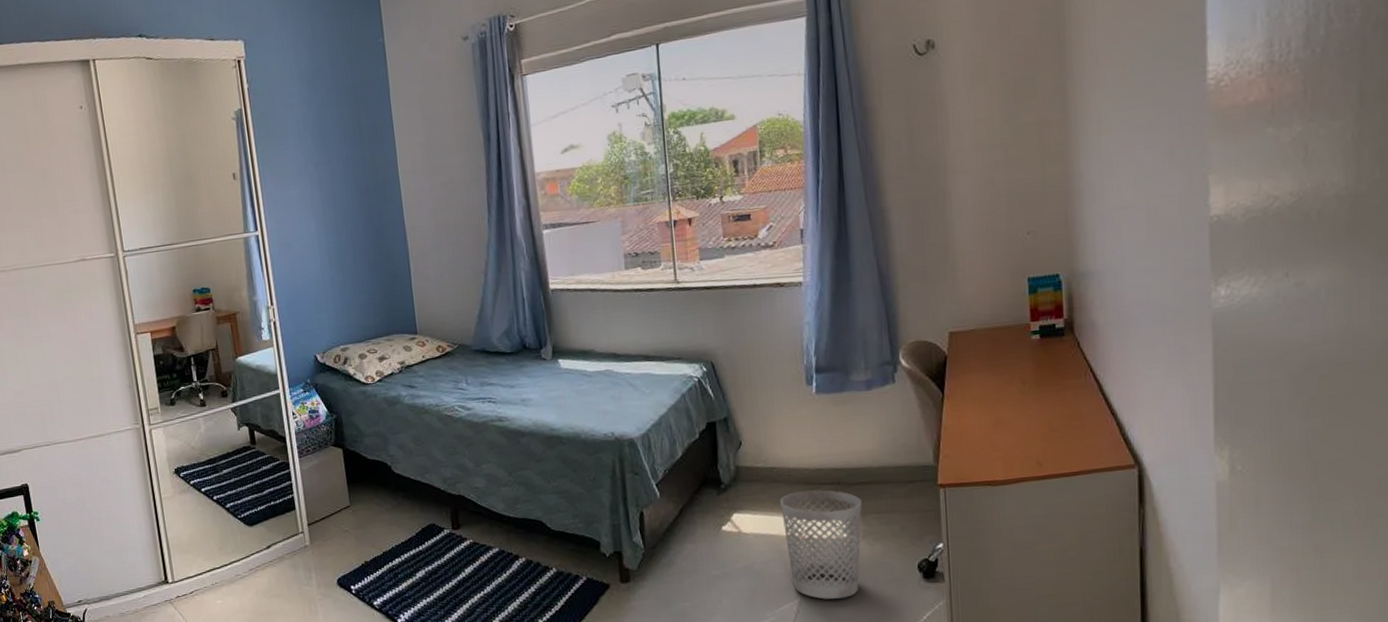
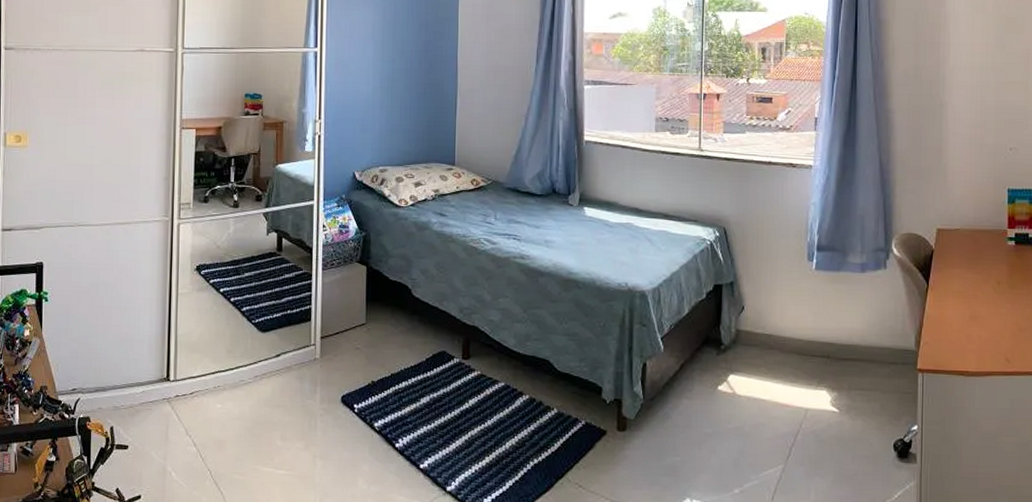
wastebasket: present [780,490,862,599] -> none [774,361,848,469]

